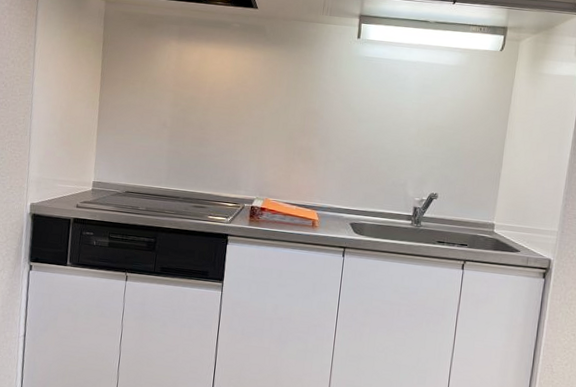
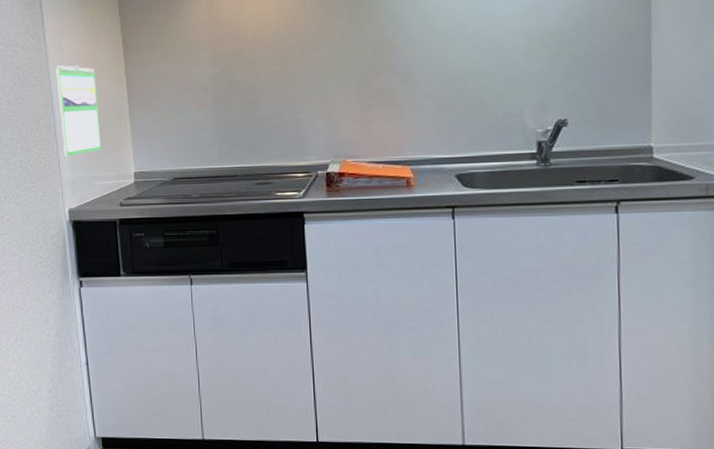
calendar: none [34,82,73,160] -> present [56,65,101,157]

